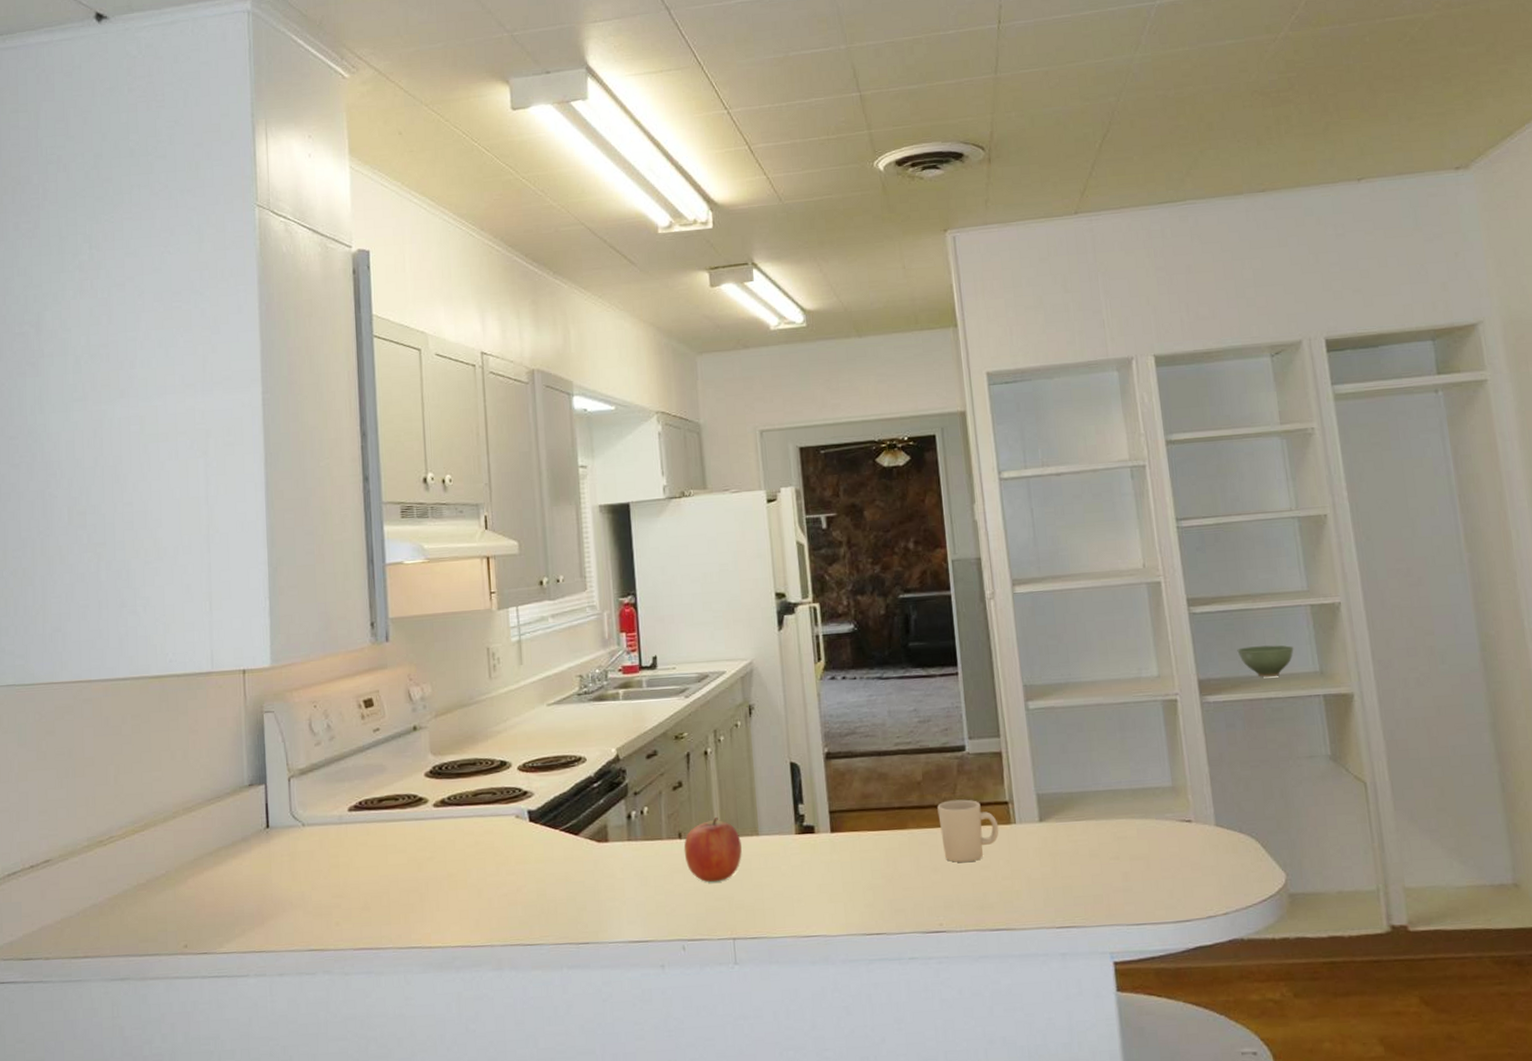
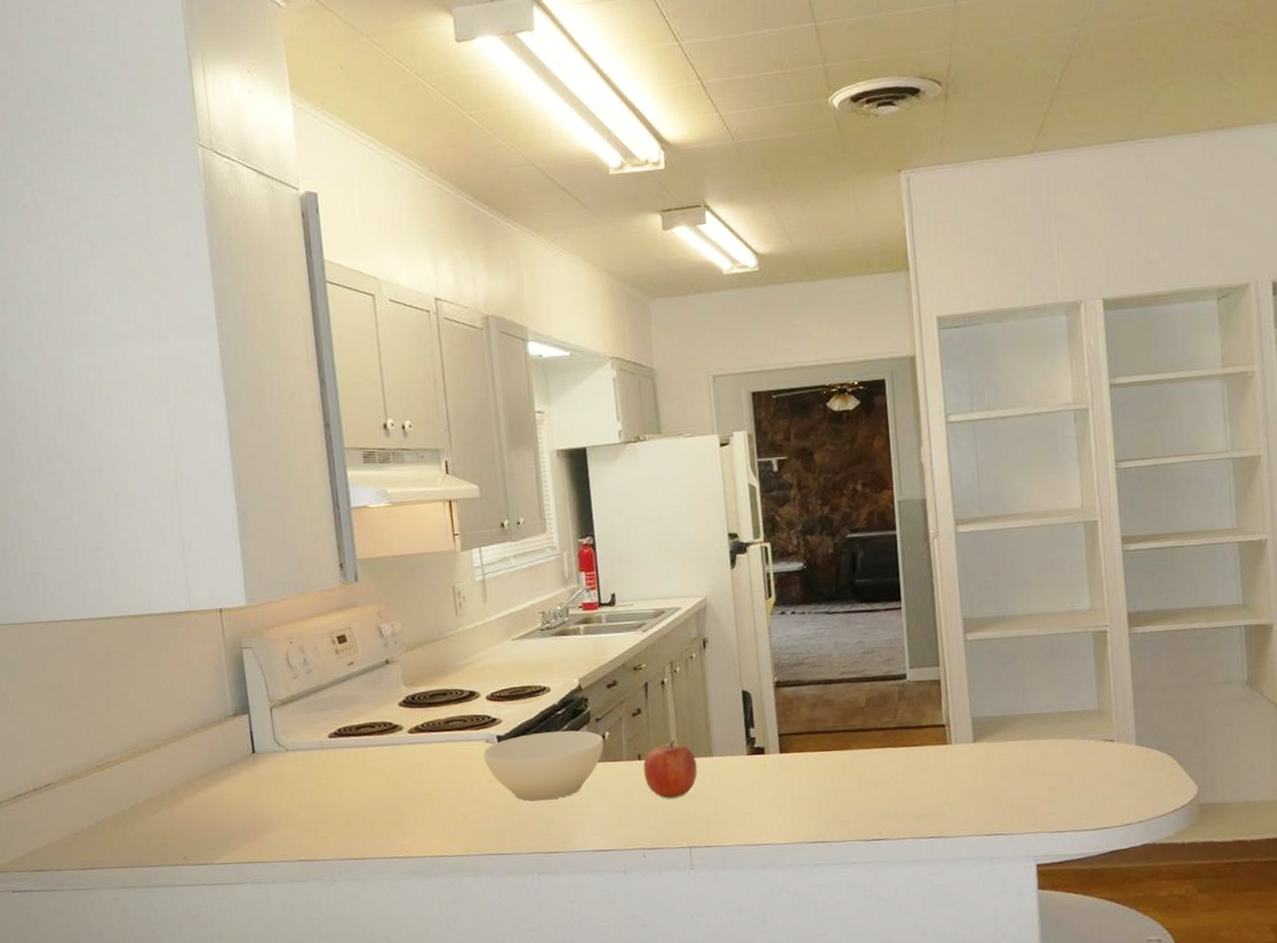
bowl: none [513,805,642,884] -> present [483,730,604,801]
mug: present [937,799,999,862] -> none [879,723,936,779]
bowl: present [1237,645,1294,677] -> none [1166,579,1220,610]

